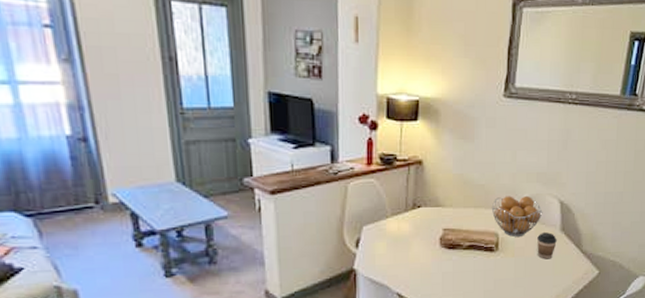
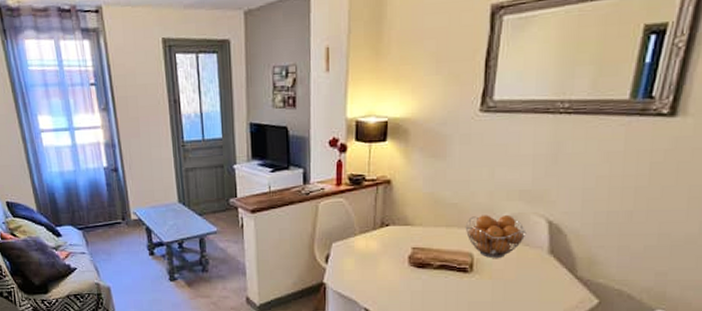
coffee cup: present [537,232,557,260] -> none [519,255,544,284]

